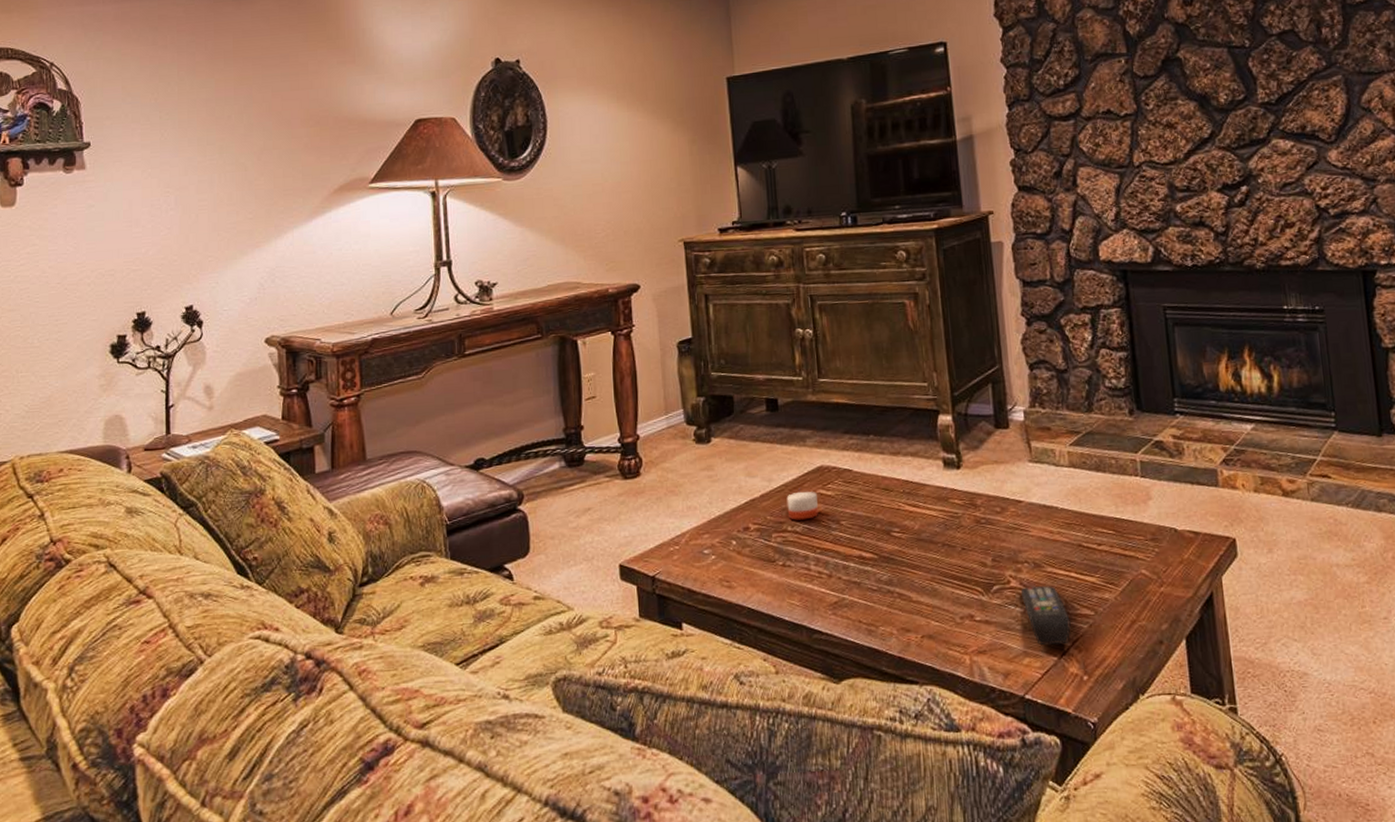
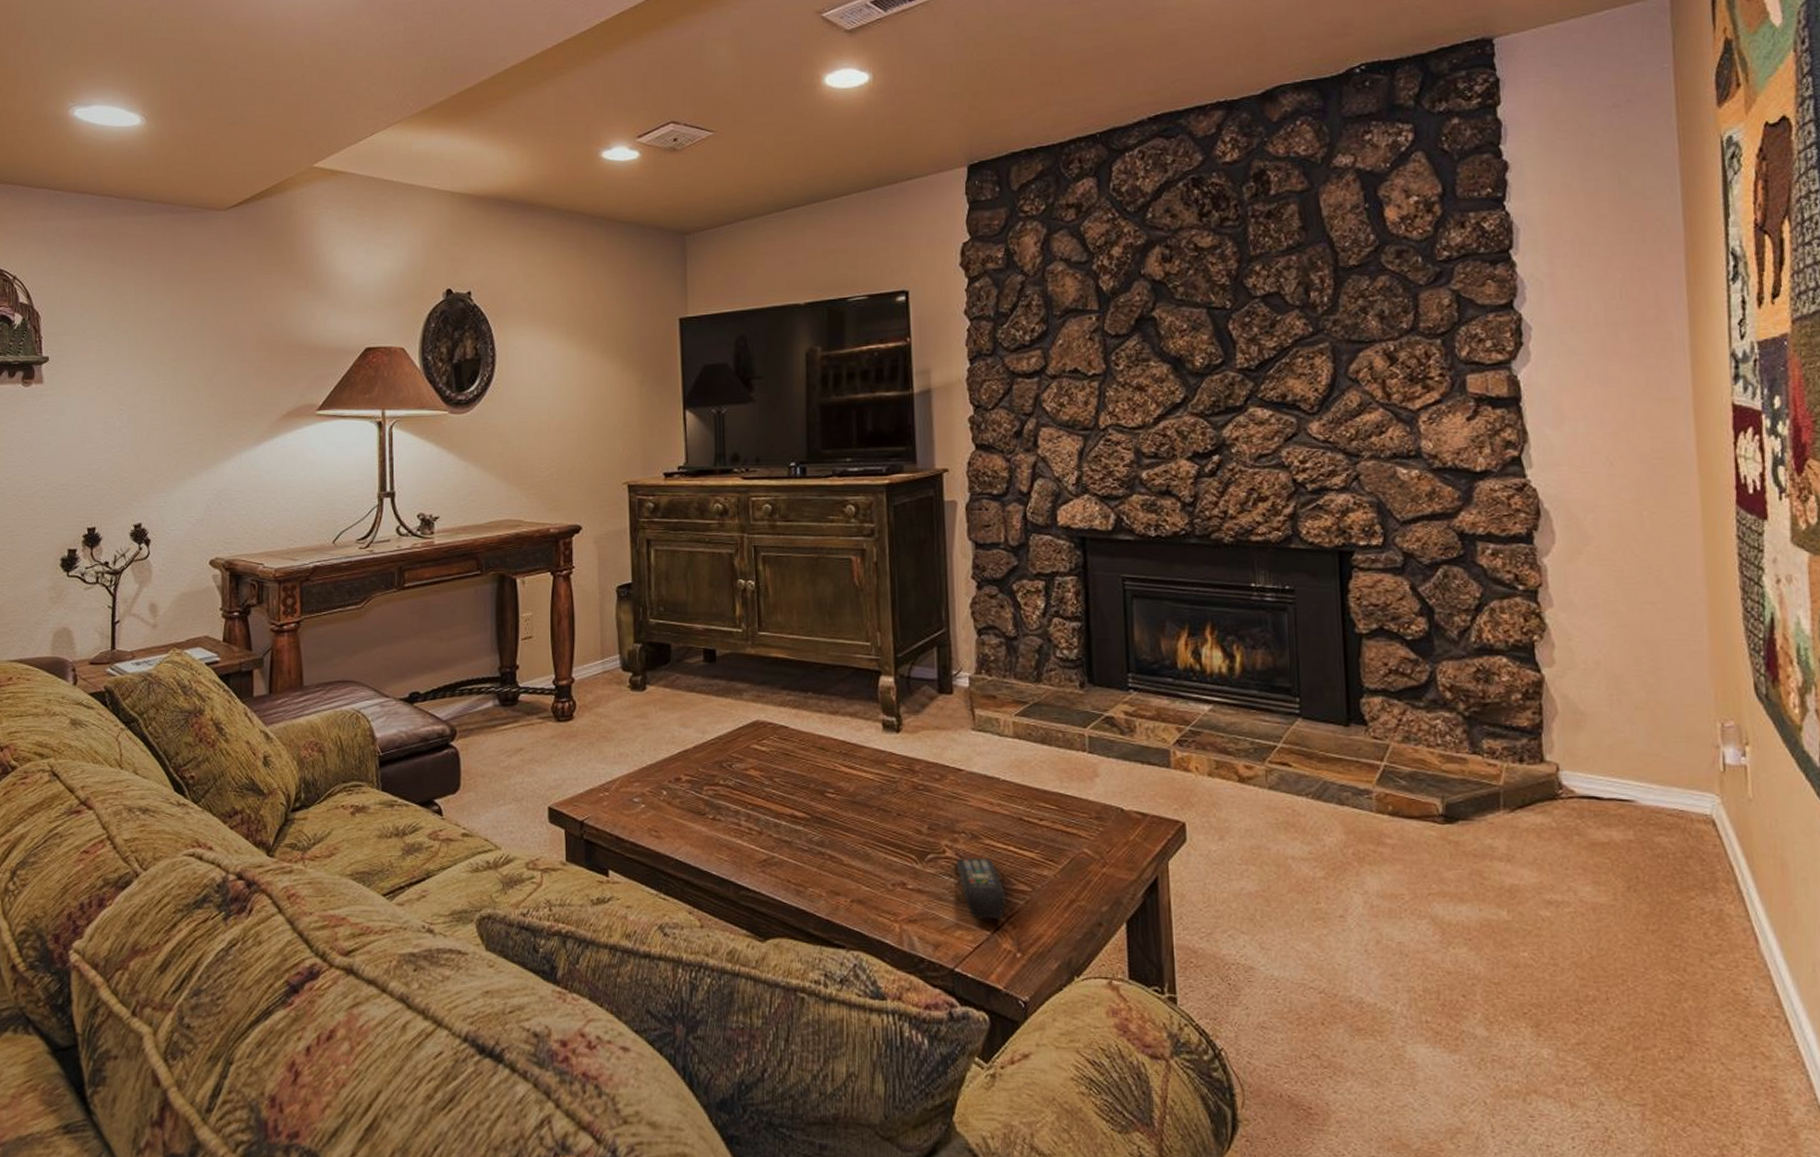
candle: present [786,491,818,520] -> none [720,745,751,774]

